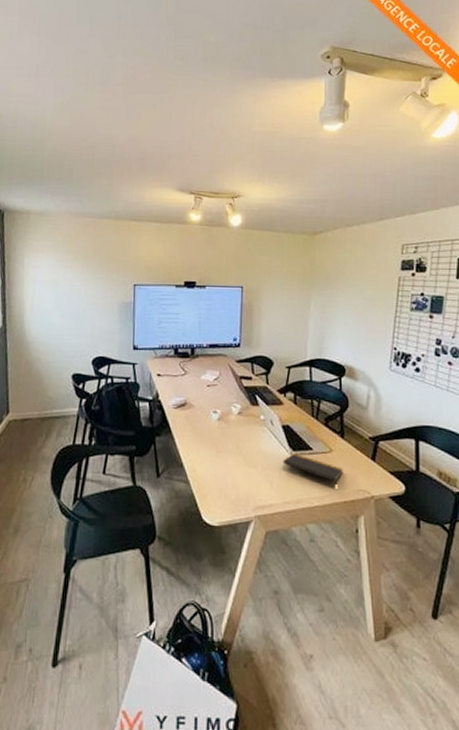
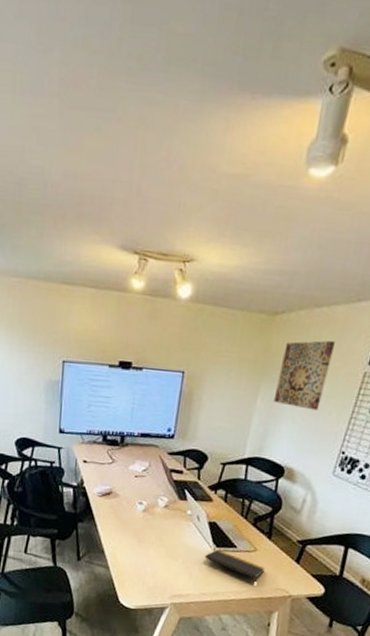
wall art: none [324,252,370,312] -> present [273,340,336,411]

